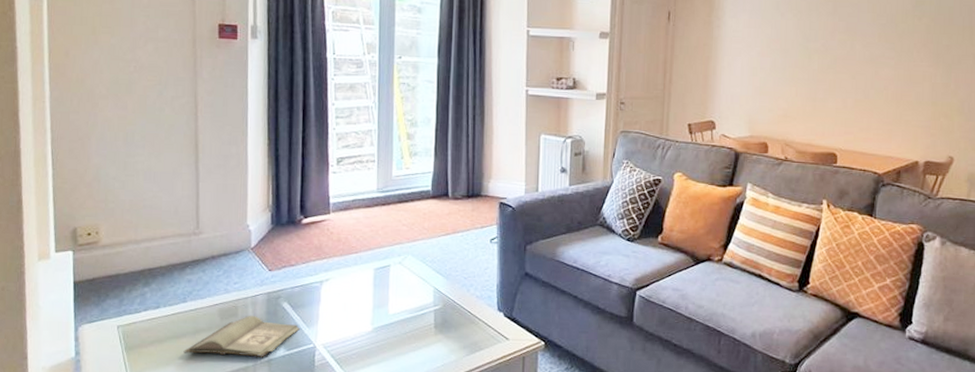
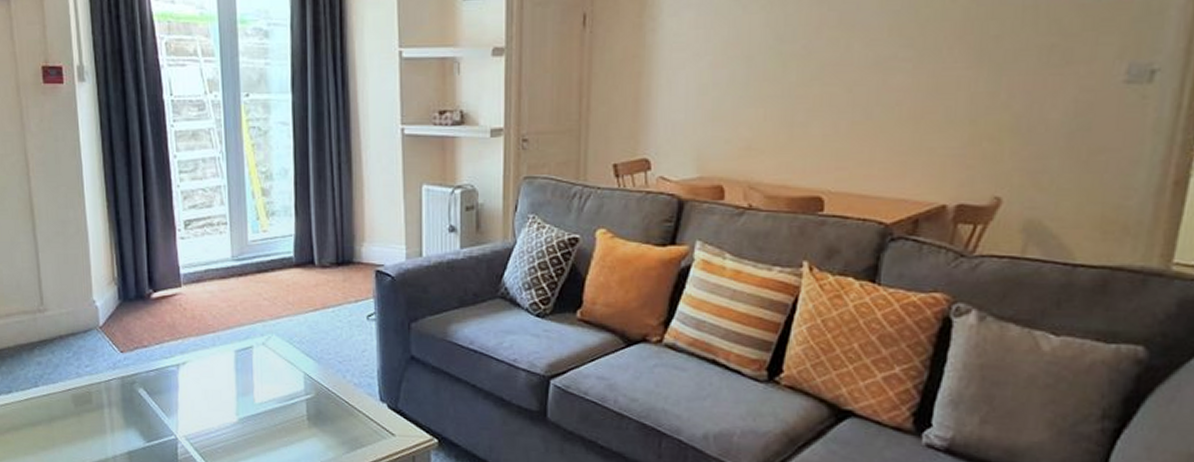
hardback book: present [183,315,300,357] -> none [40,401,159,449]

